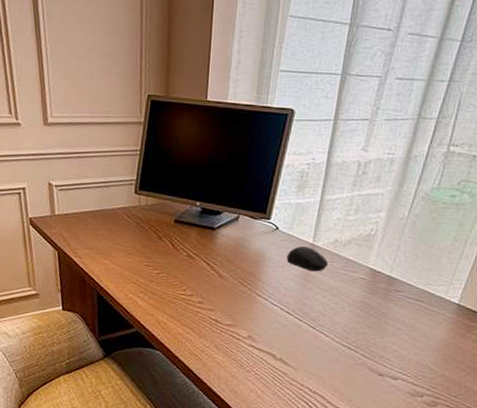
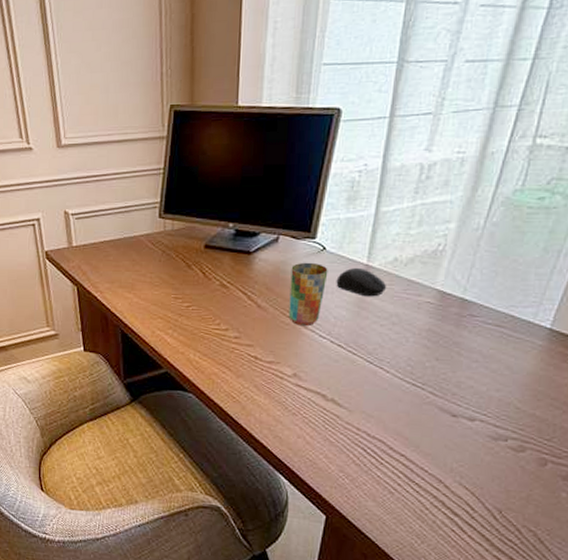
cup: none [245,239,280,295] -> present [288,262,328,327]

